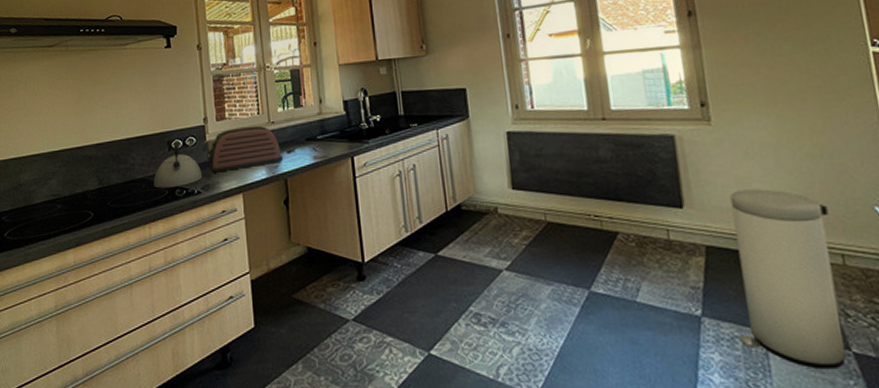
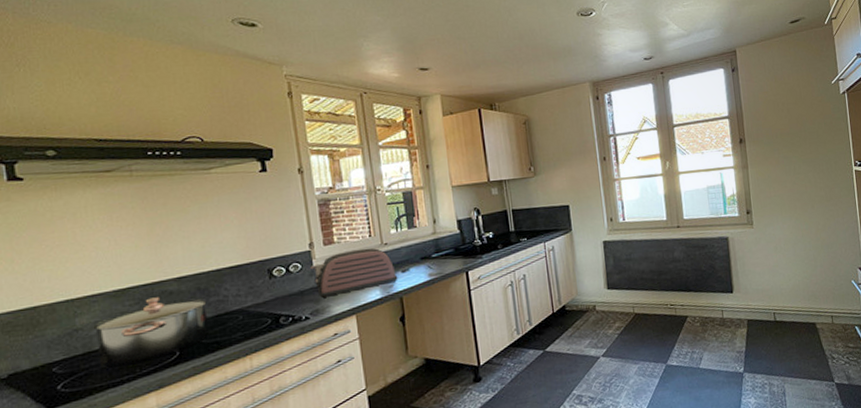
cooking pot: none [32,161,118,222] -> present [93,297,210,368]
kettle: present [153,141,203,189] -> none [252,268,311,319]
pedal bin: present [729,189,847,370] -> none [764,273,832,398]

